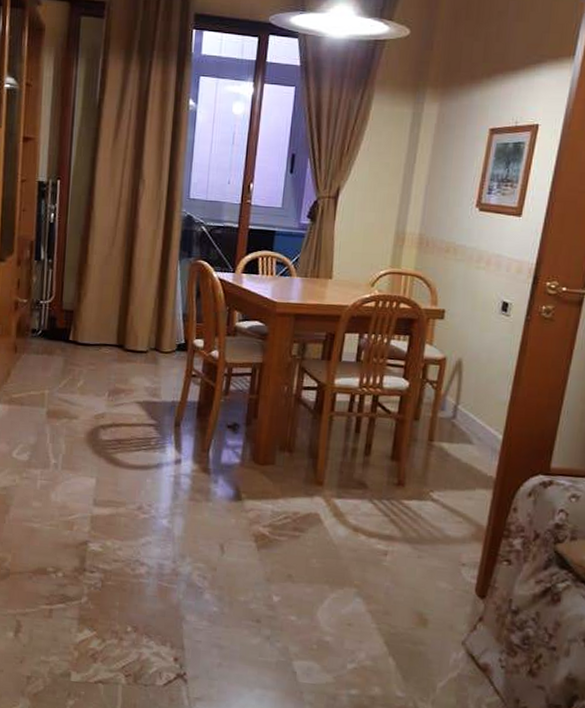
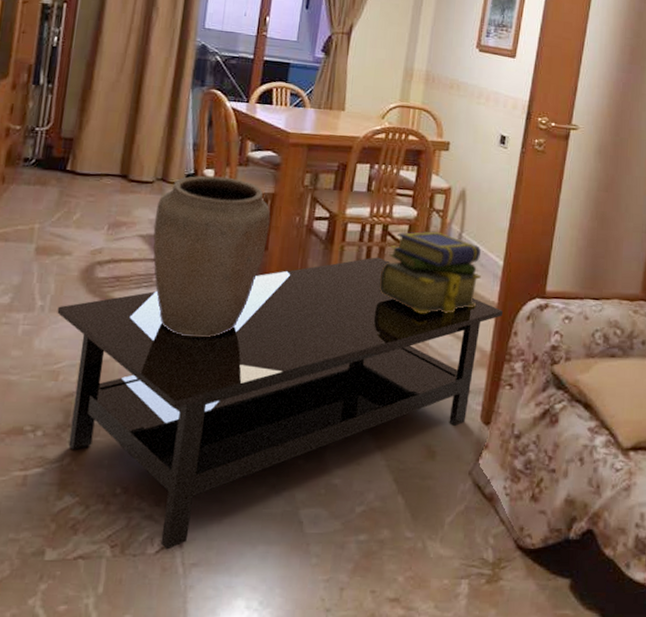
coffee table: none [68,427,502,684] -> present [57,257,504,550]
vase: none [149,345,259,499] -> present [153,175,271,338]
stack of books: none [369,402,478,486] -> present [379,231,481,314]

